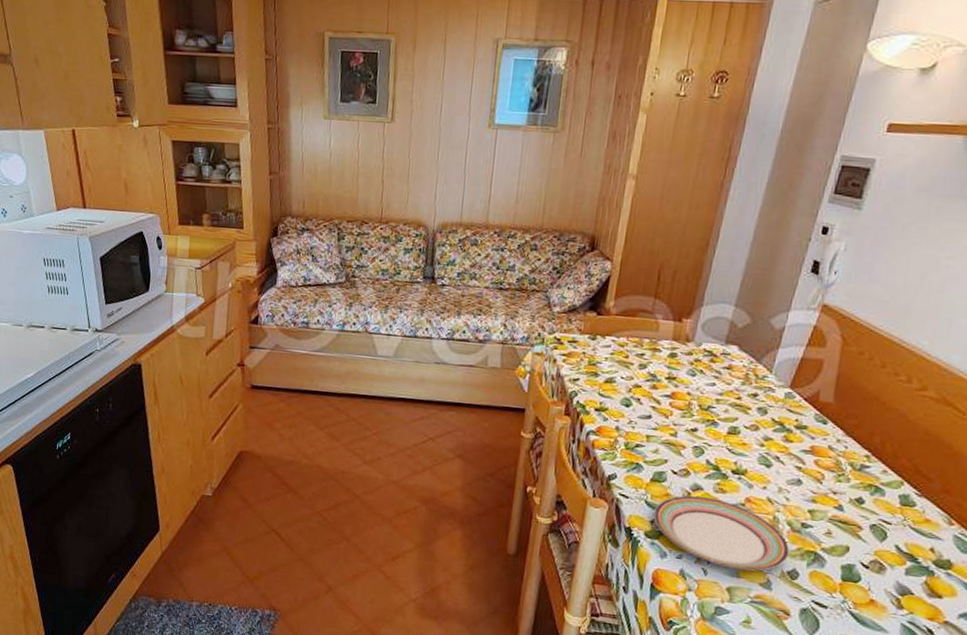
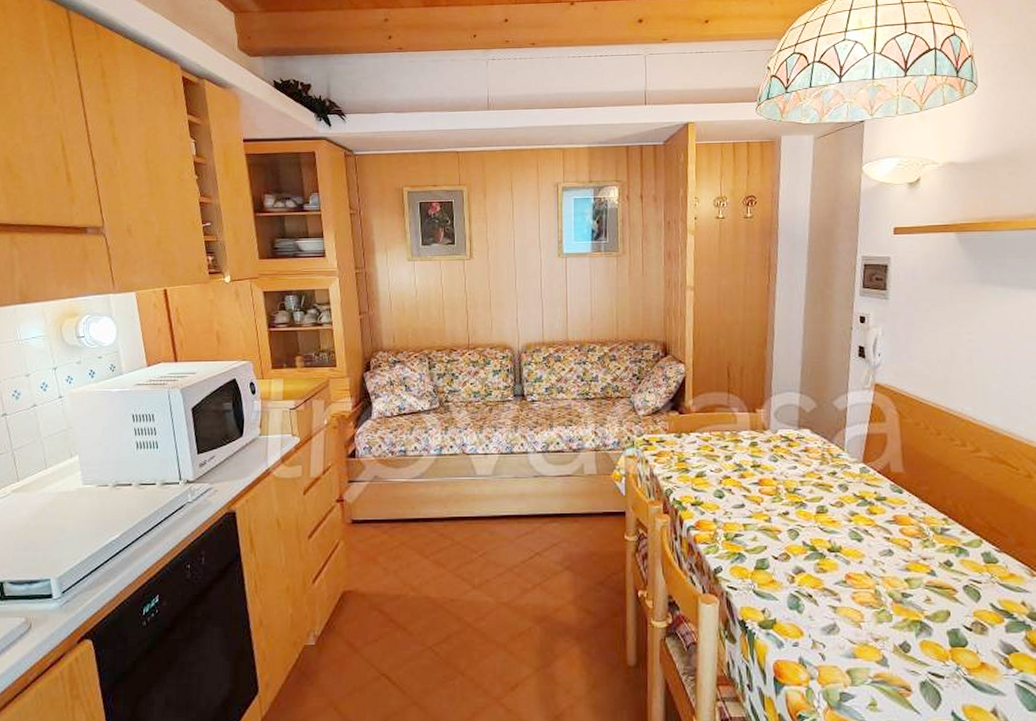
plate: present [654,495,790,571] -> none [764,579,898,649]

